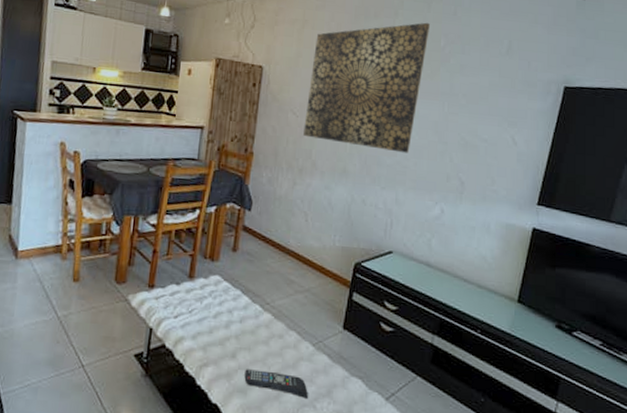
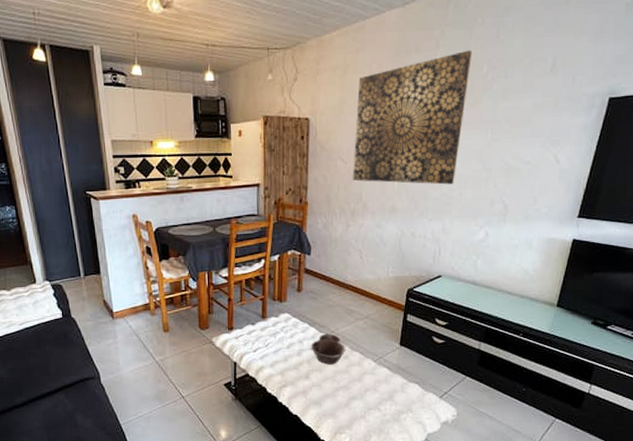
bowl: none [242,304,282,344] -> present [311,333,346,365]
remote control: present [244,369,309,400] -> none [318,385,374,404]

